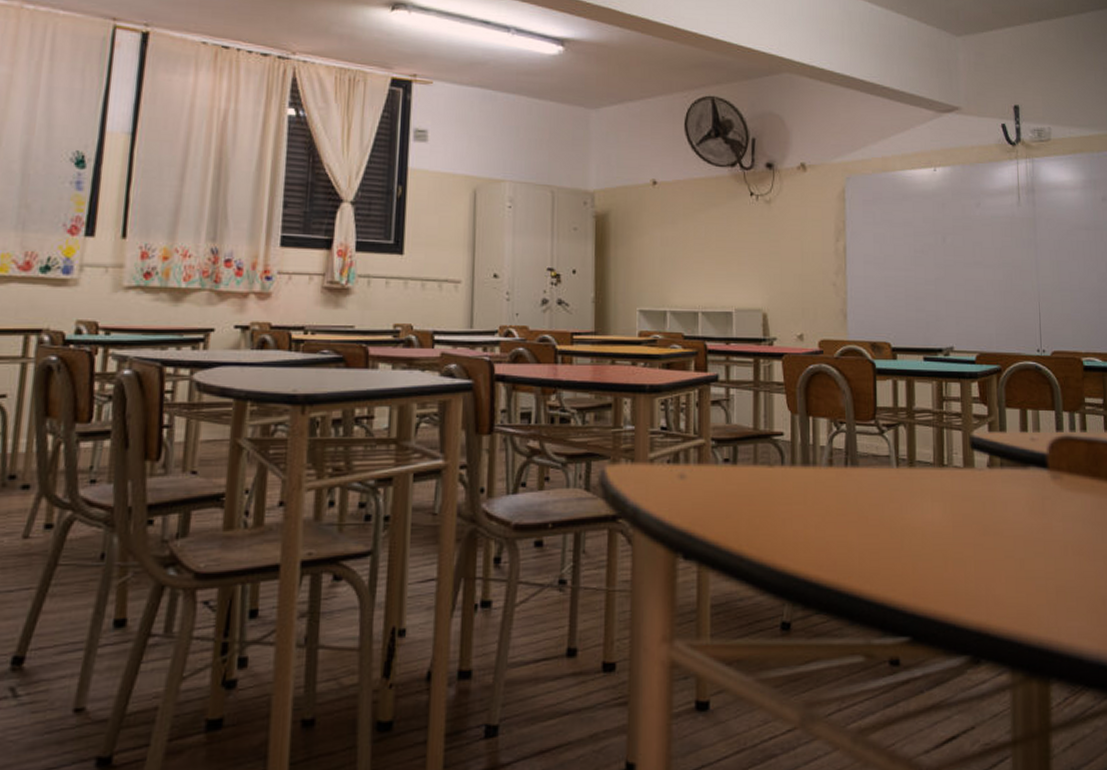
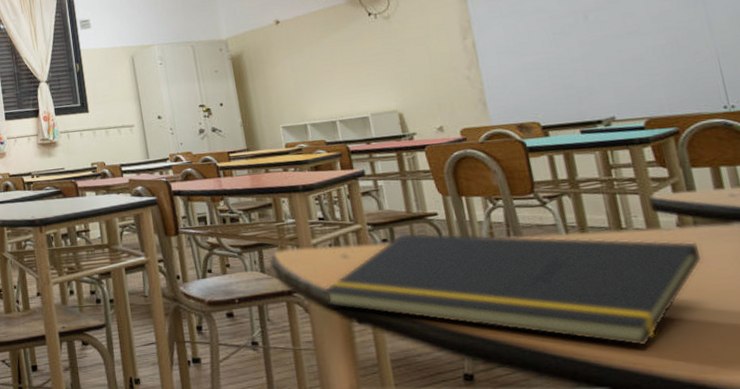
notepad: none [652,452,1003,592] -> present [323,232,703,347]

